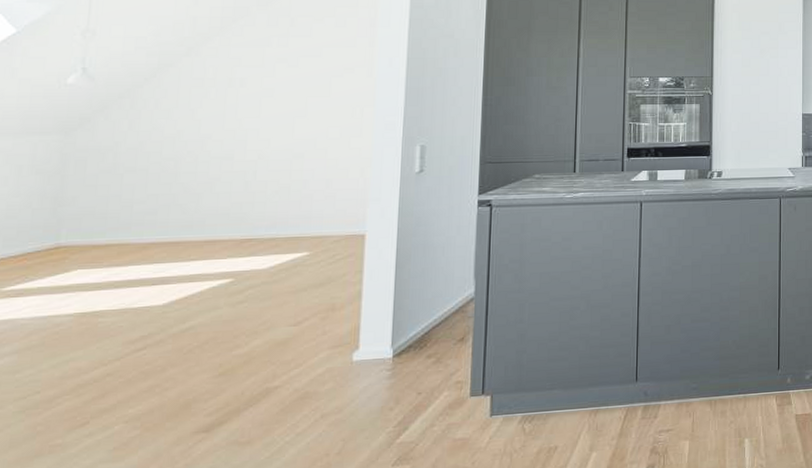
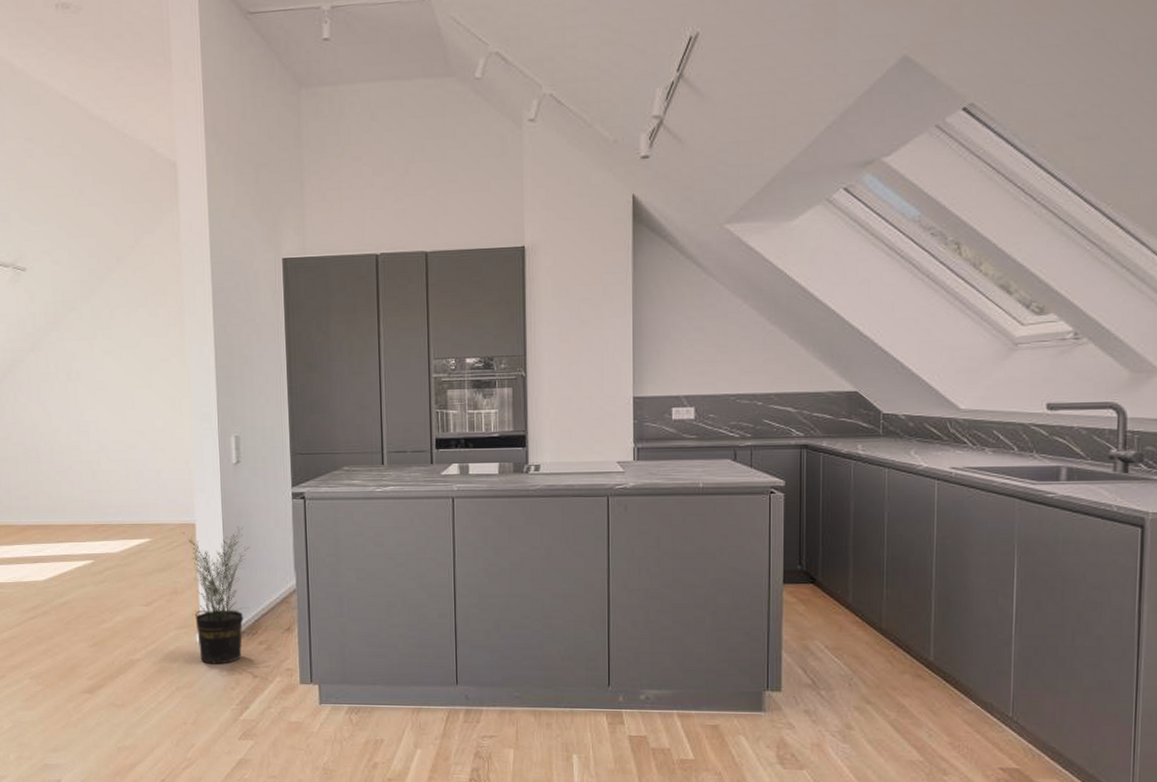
potted plant: none [349,236,425,385] -> present [182,527,249,664]

